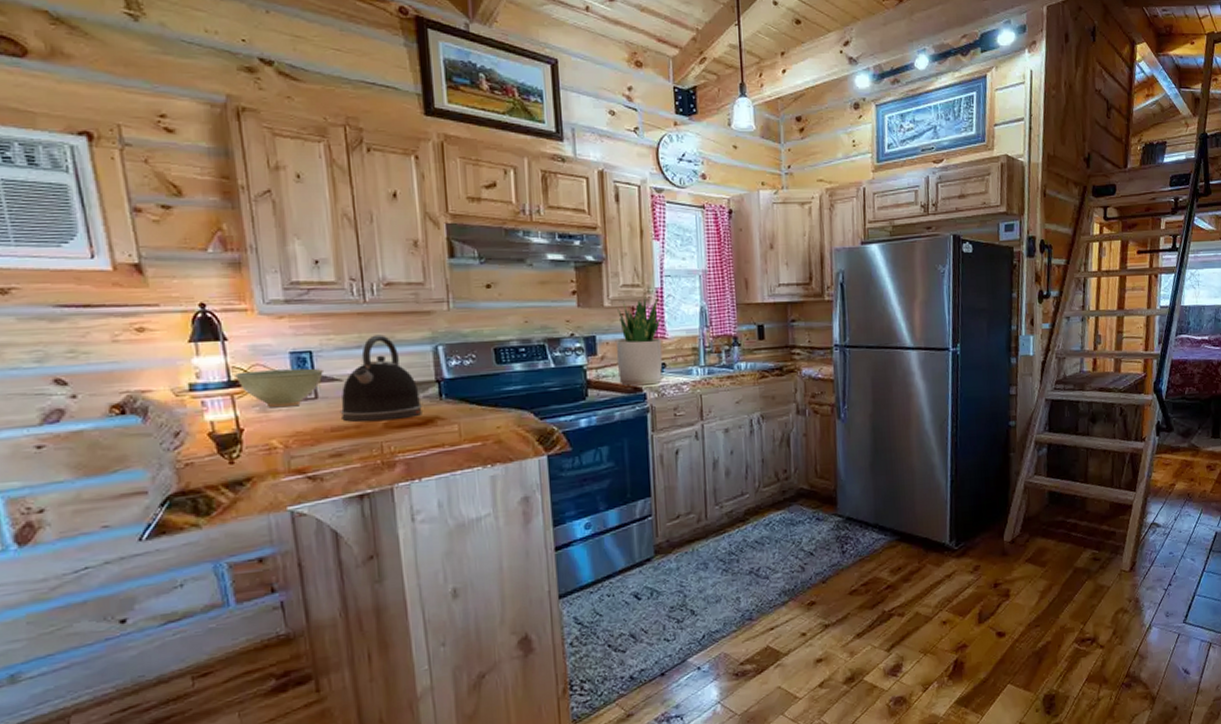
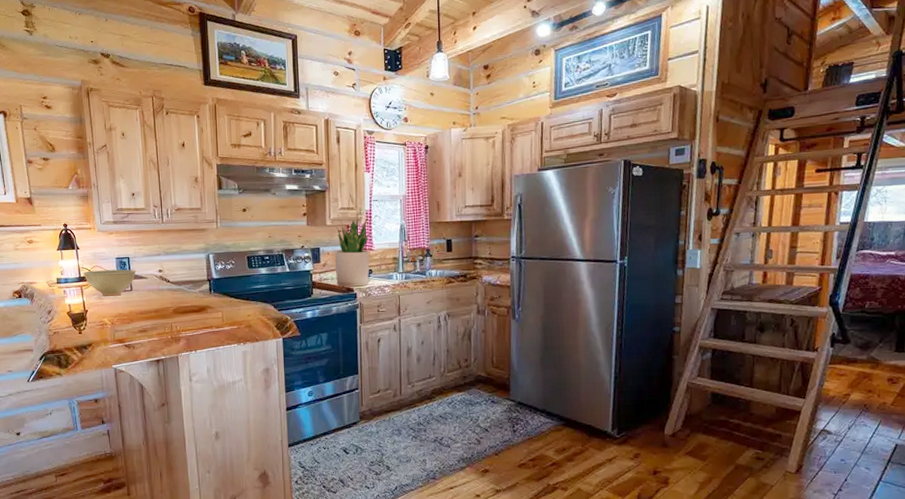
kettle: present [339,334,422,423] -> none [145,246,198,309]

